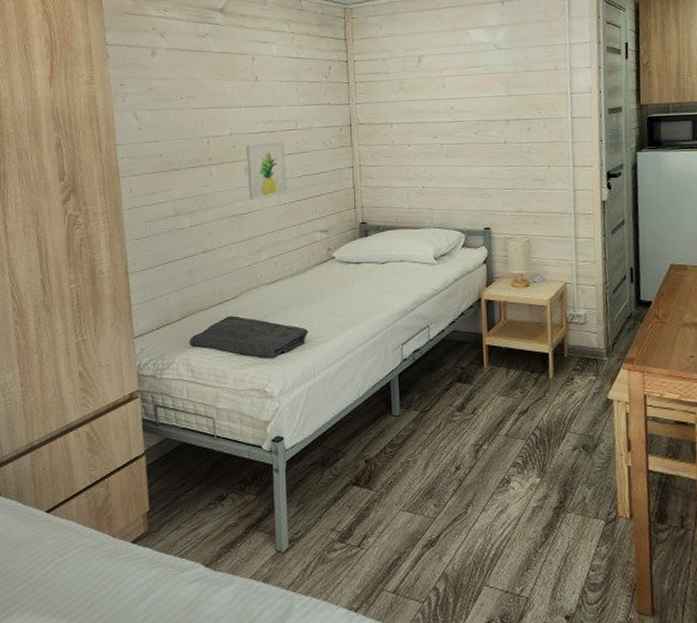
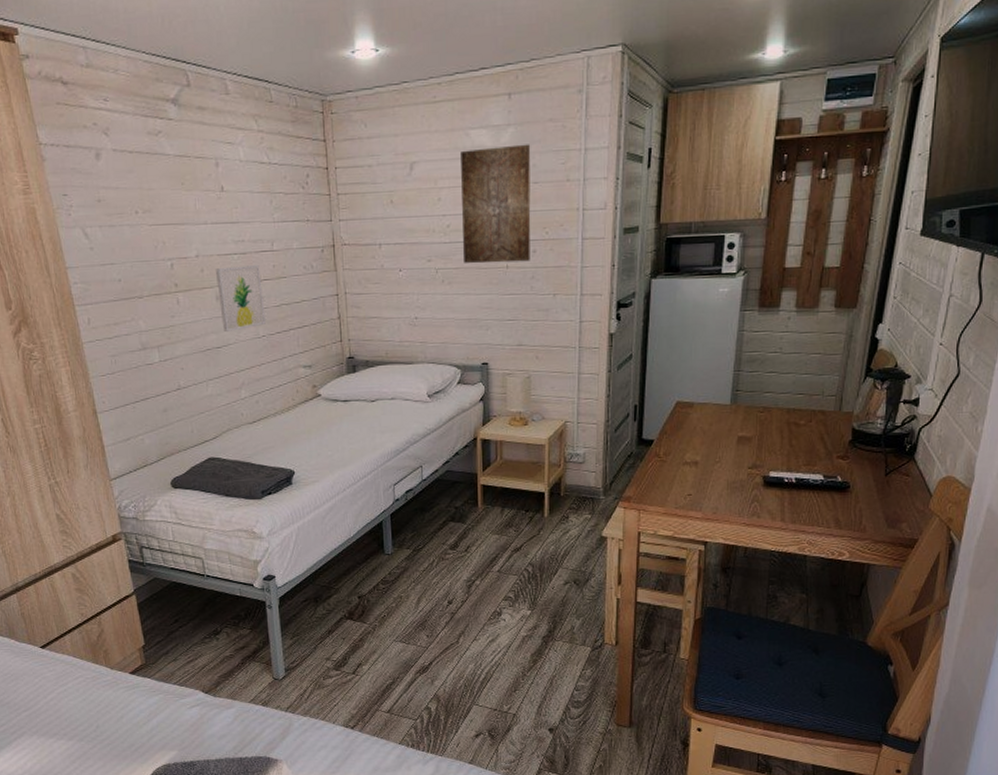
wall art: none [462,40,526,140] -> present [461,144,531,264]

